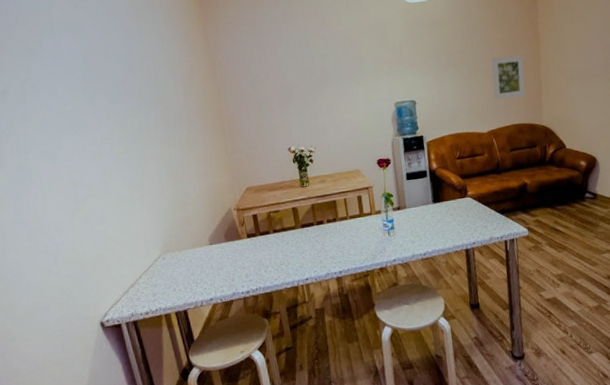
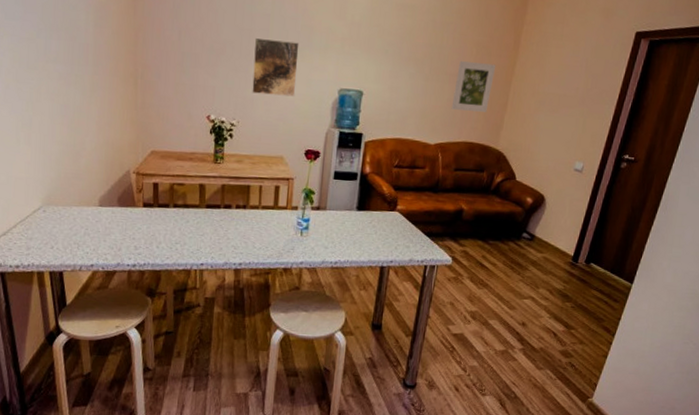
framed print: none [316,72,359,122] -> present [252,37,299,97]

